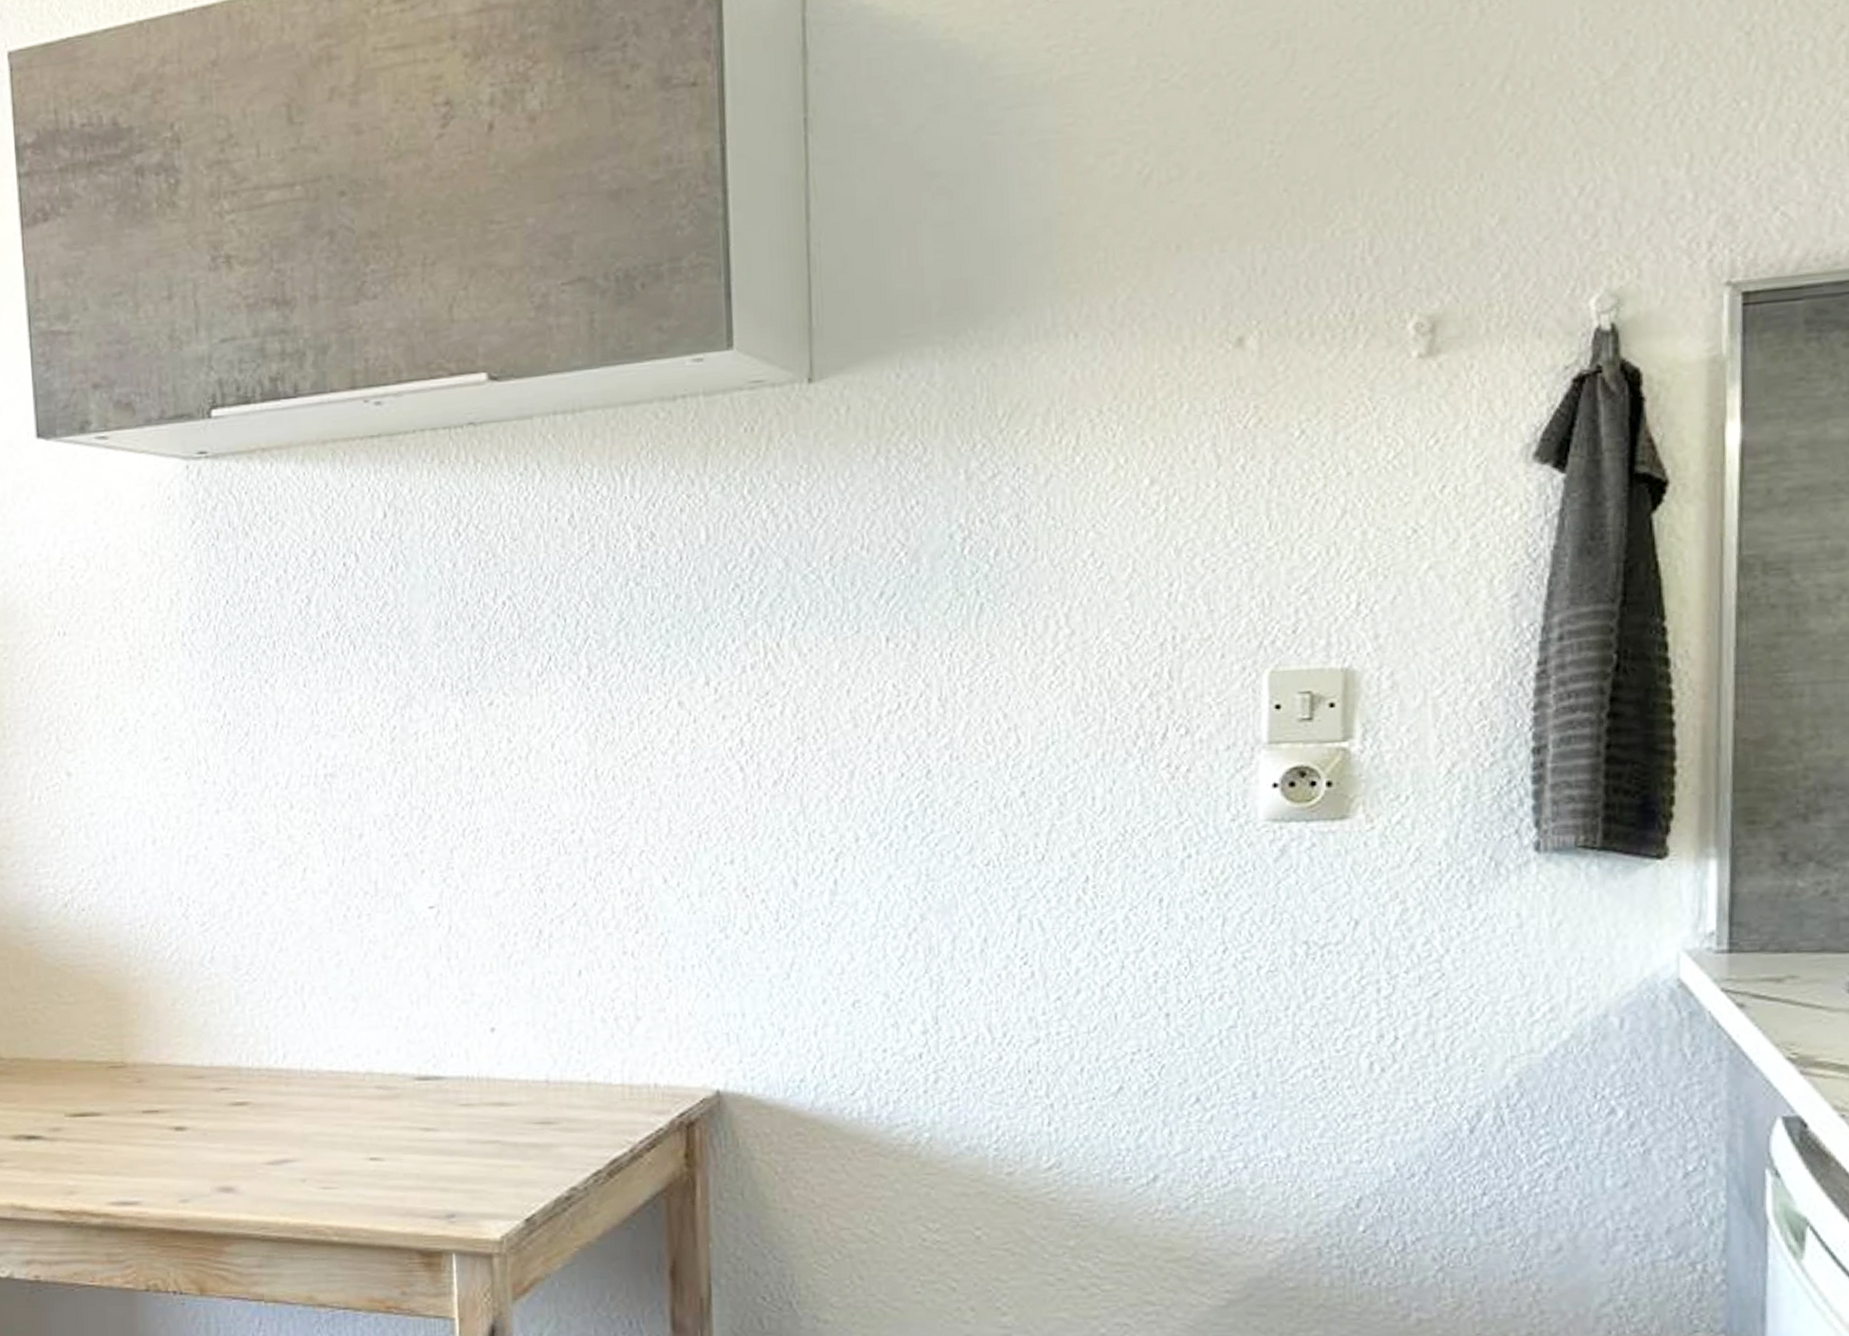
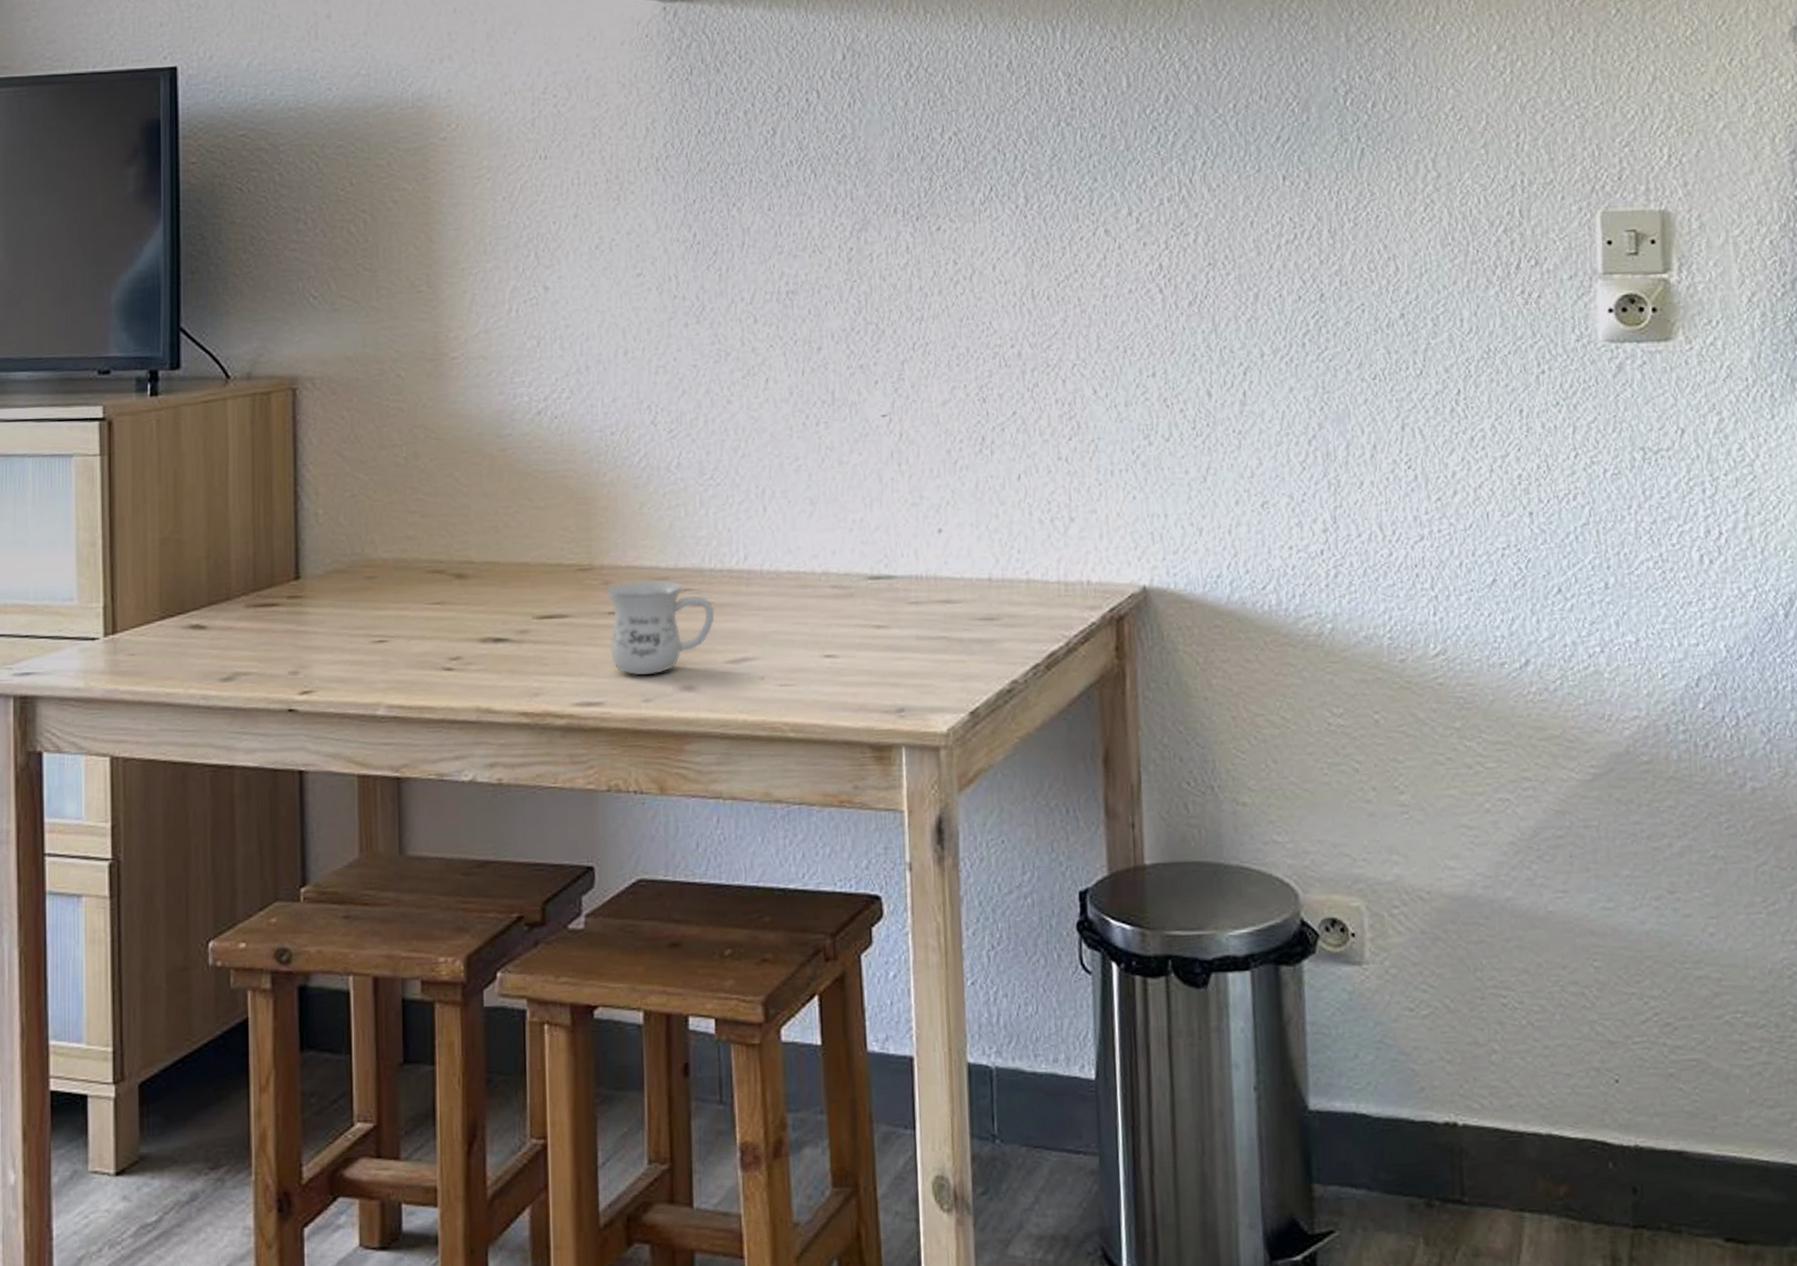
mug: none [138,1078,254,1176] -> present [605,580,715,676]

